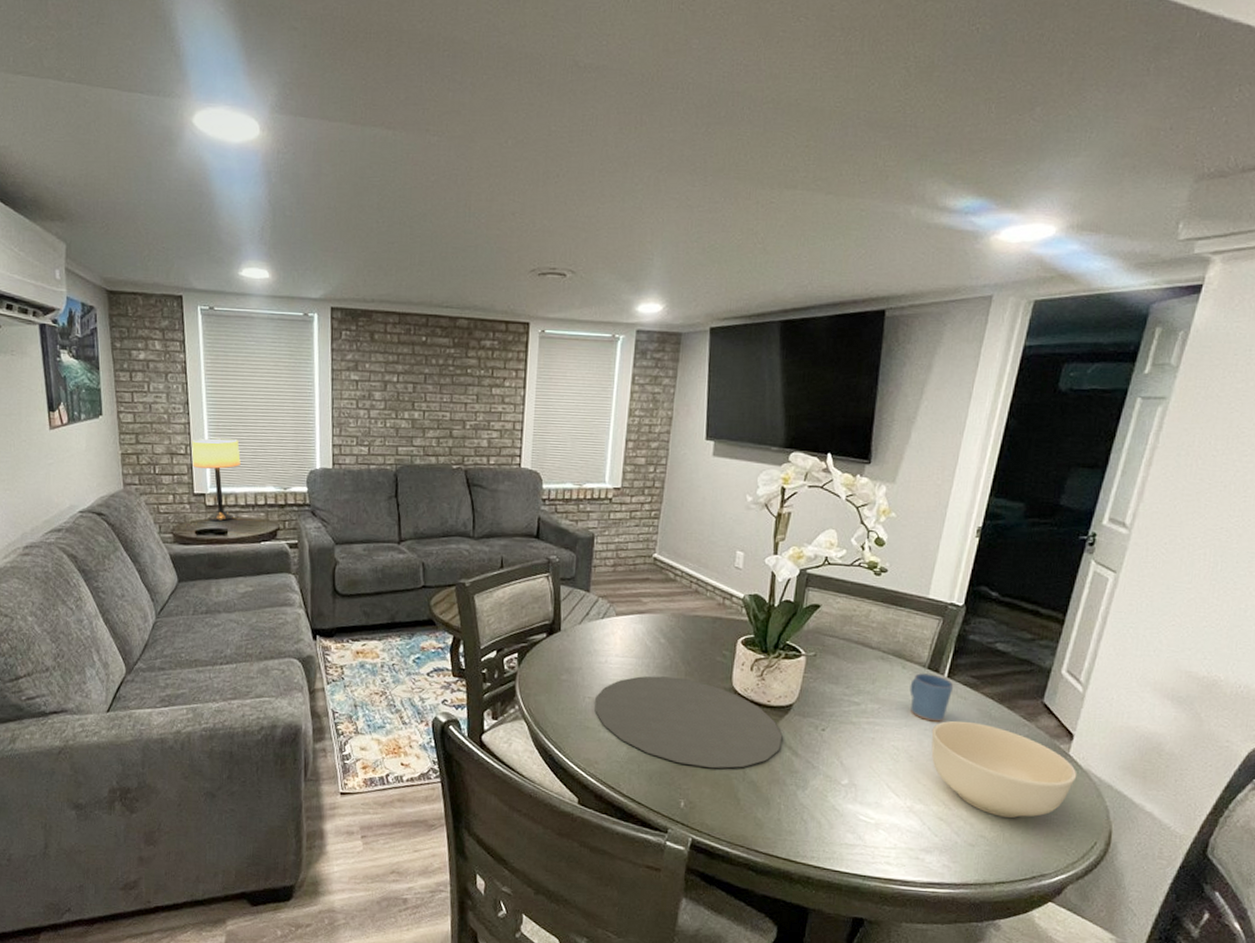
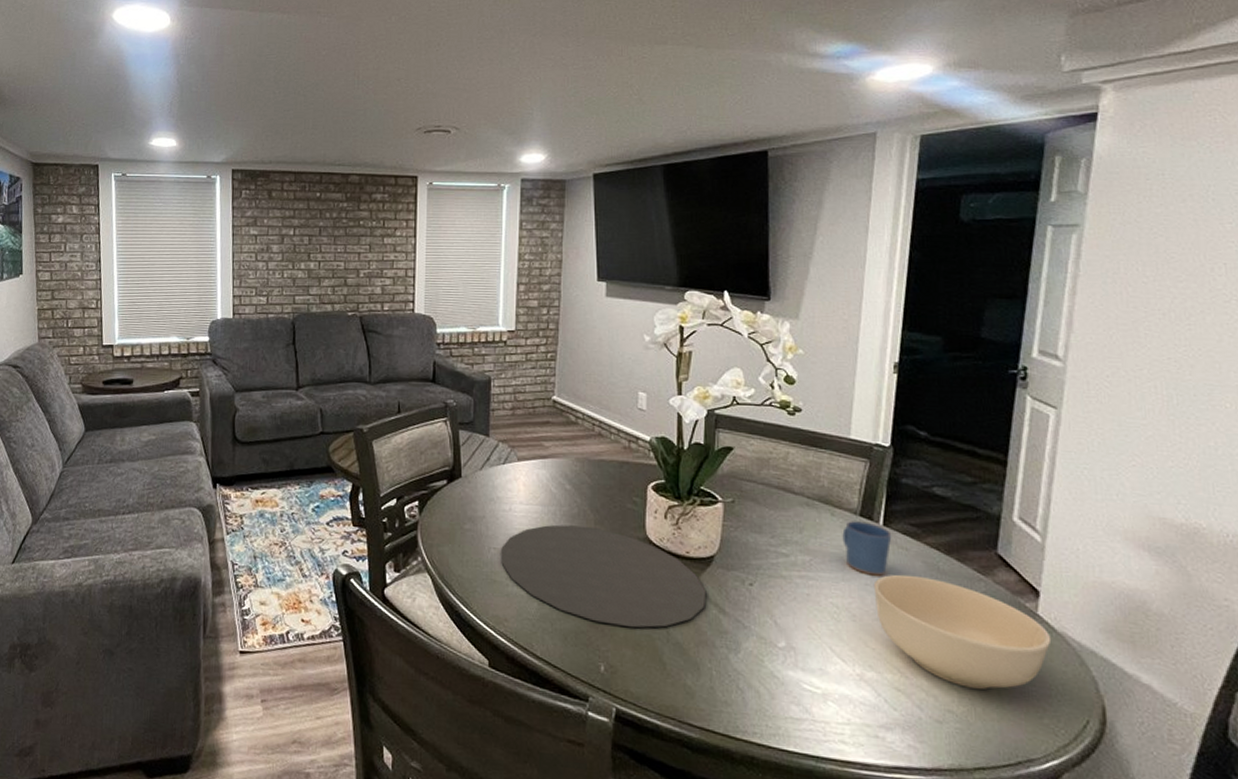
table lamp: present [192,438,241,522] -> none [102,292,147,372]

